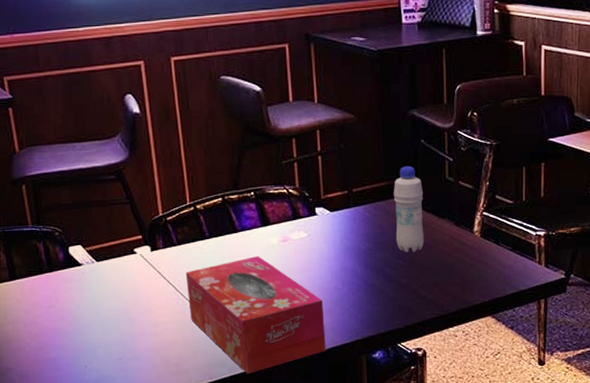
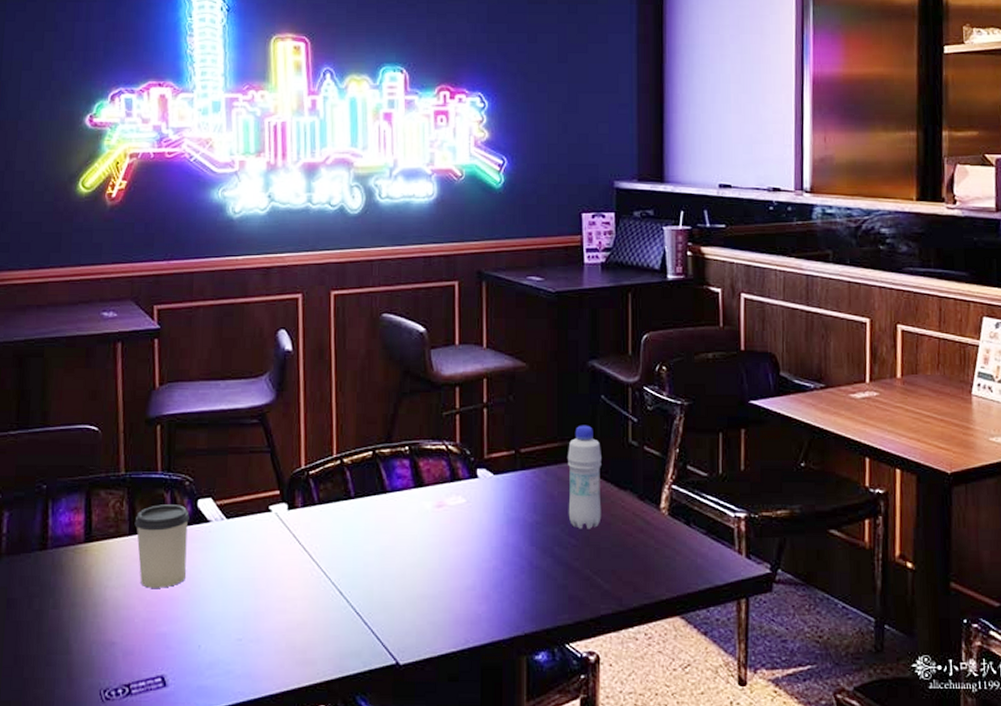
cup: none [13,252,66,323] -> present [134,505,189,588]
tissue box: present [185,256,326,374] -> none [323,523,480,670]

